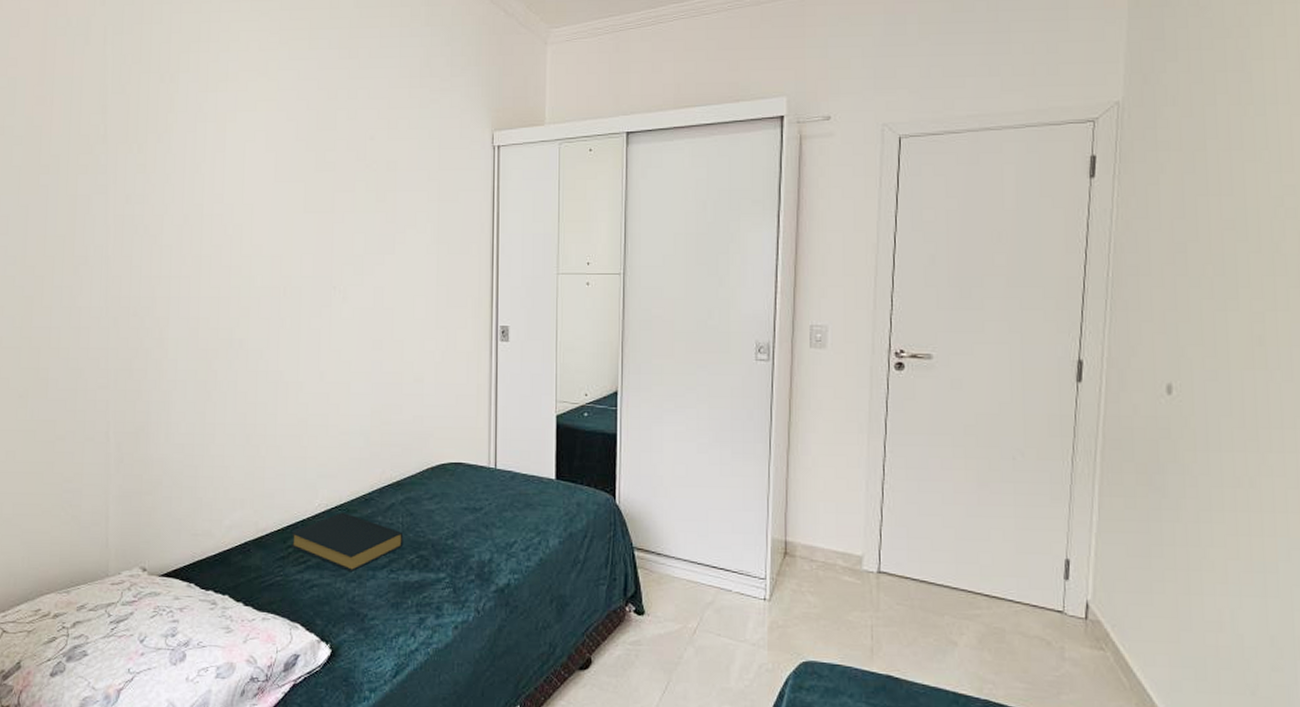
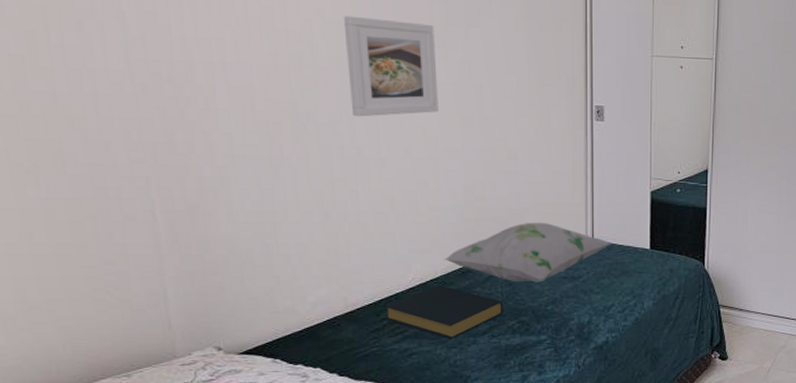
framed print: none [277,250,354,343] -> present [343,15,439,117]
decorative pillow: none [349,447,515,513] -> present [444,222,612,283]

